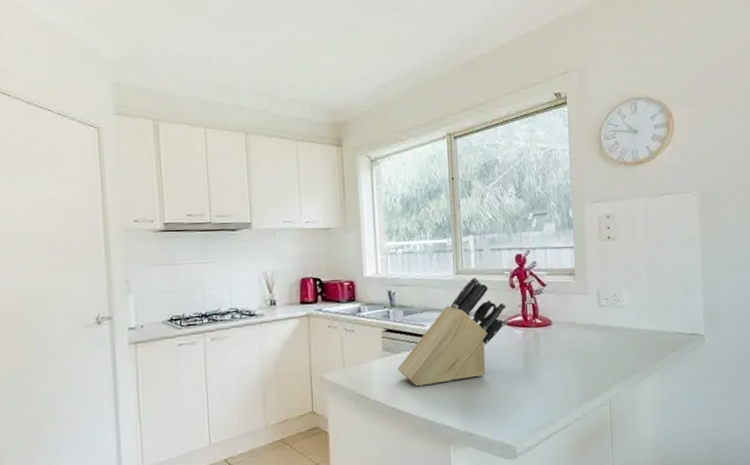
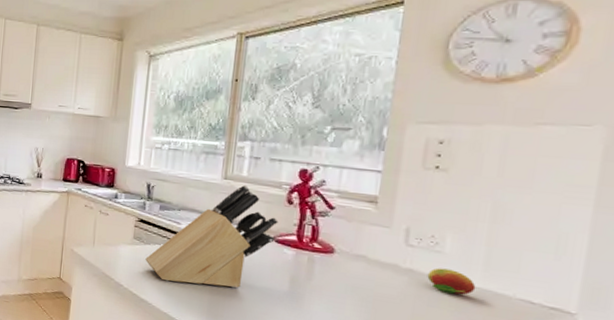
fruit: none [616,319,647,339] -> present [427,268,476,295]

